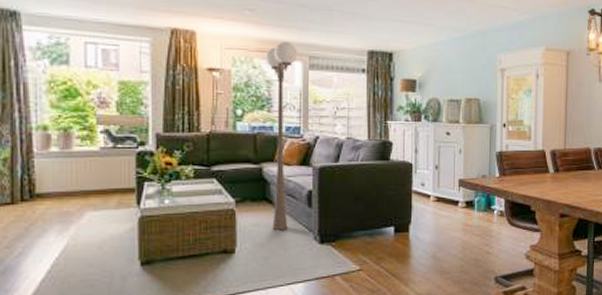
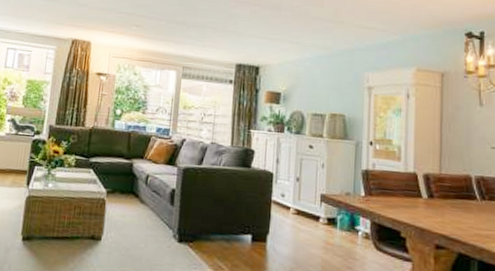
floor lamp: present [265,41,297,231] -> none [136,53,173,225]

